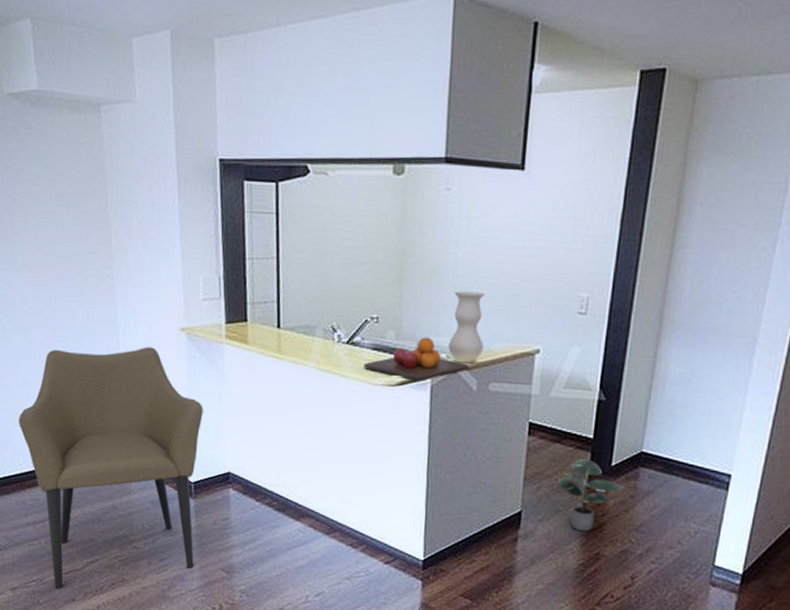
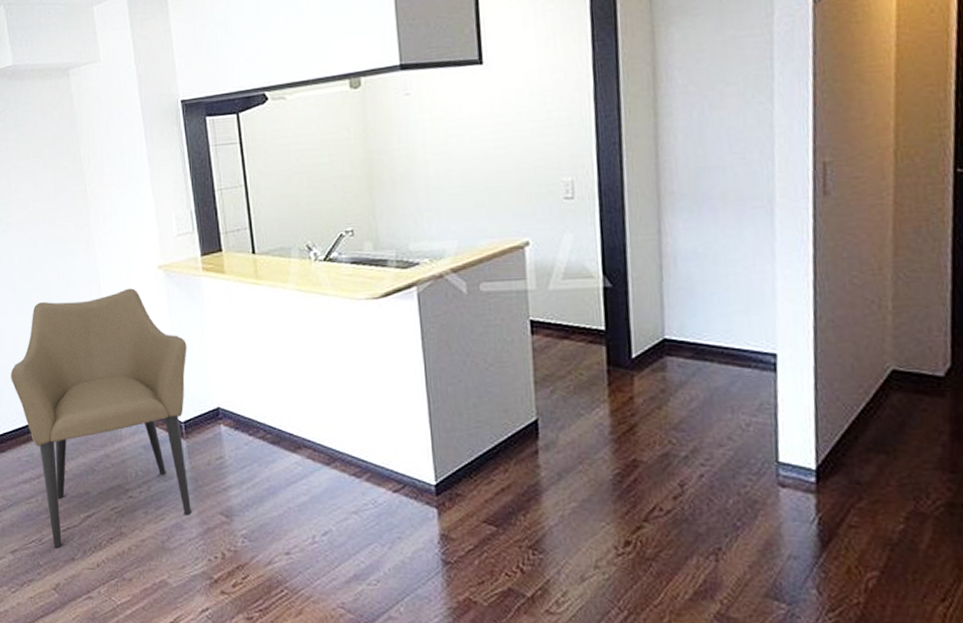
chopping board: present [364,337,469,380] -> none [345,244,456,290]
vase: present [448,291,485,364] -> none [428,190,468,266]
potted plant: present [558,458,624,532] -> none [573,353,652,437]

